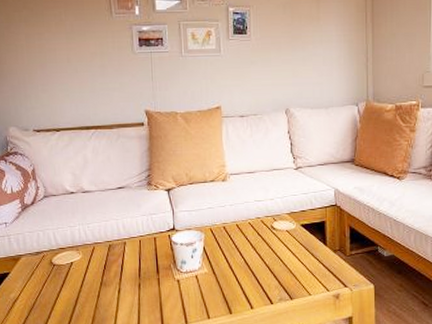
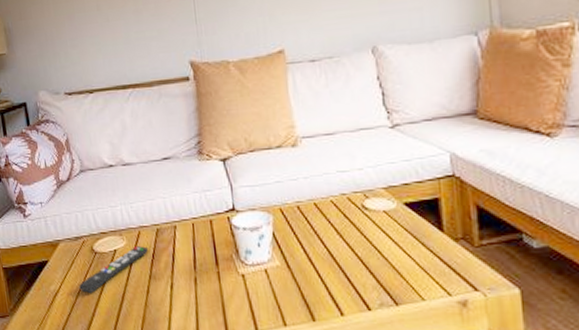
remote control: none [37,259,102,300] -> present [79,246,149,294]

